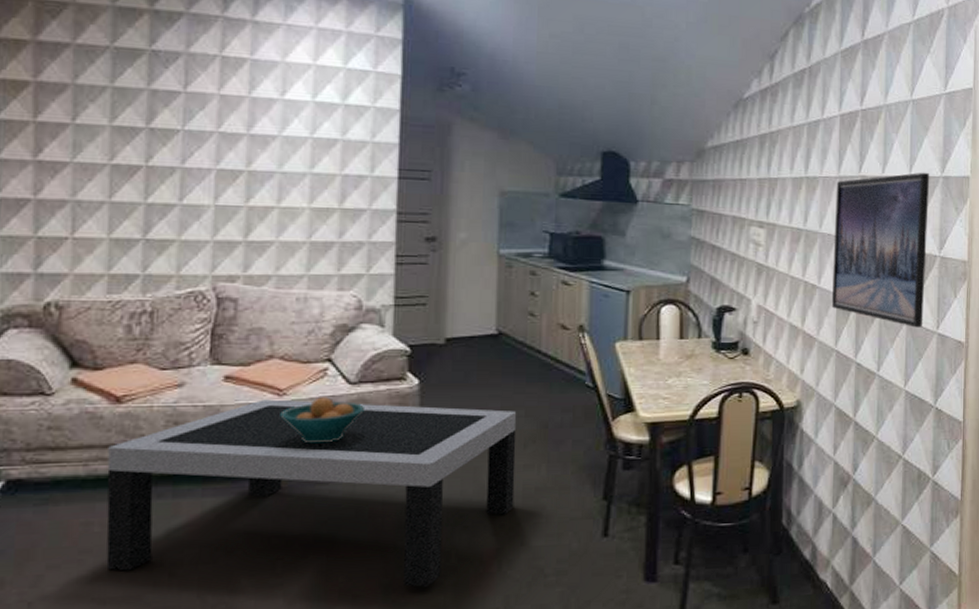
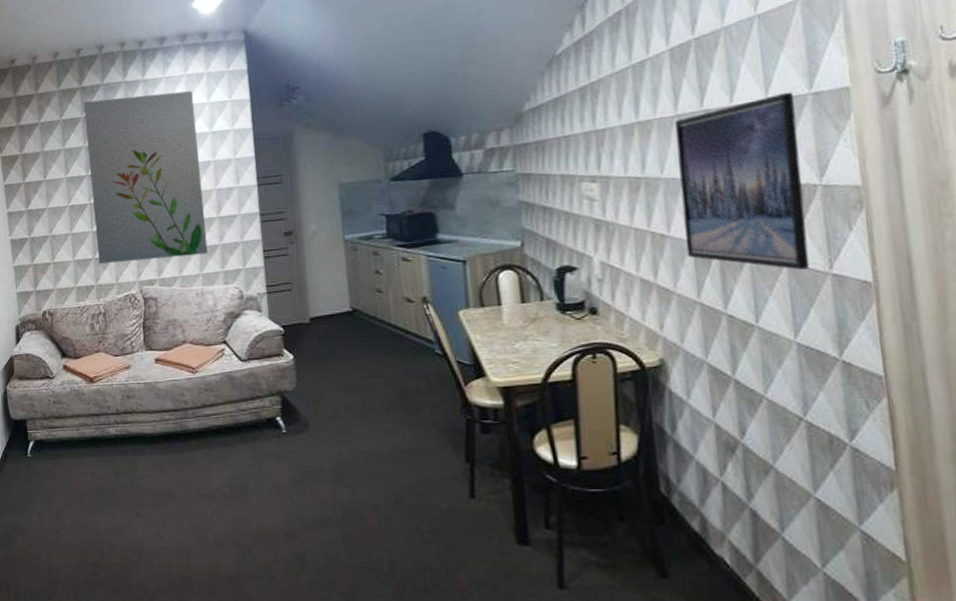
coffee table: present [106,399,517,587] -> none [89,376,385,536]
wall art: none [150,30,325,251] -> present [84,91,208,264]
fruit bowl: present [280,397,364,444] -> none [195,373,255,412]

